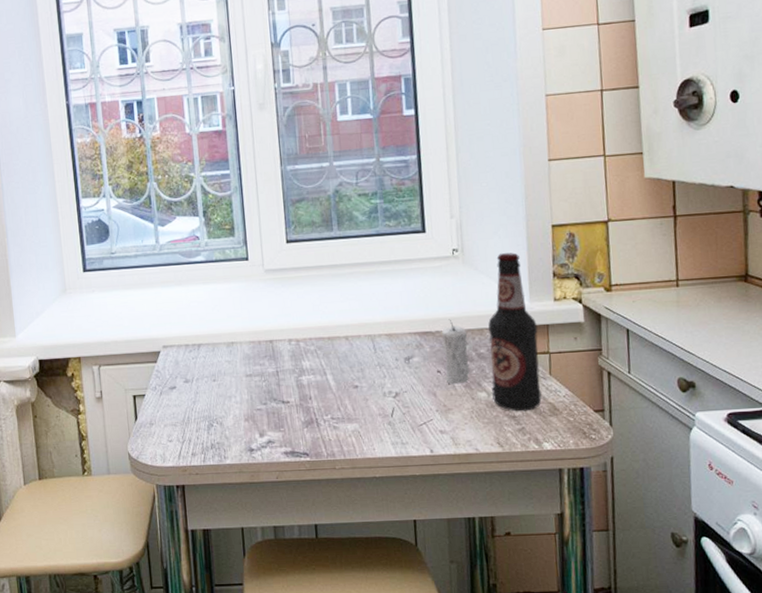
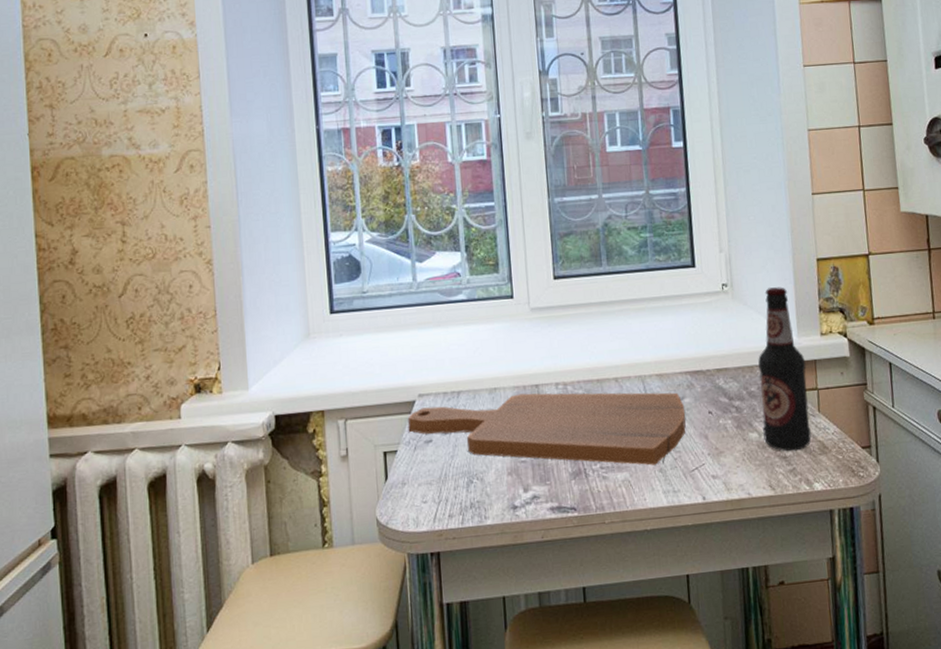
cutting board: none [153,348,415,418] -> present [407,392,686,465]
candle: present [442,319,470,385] -> none [713,357,741,426]

